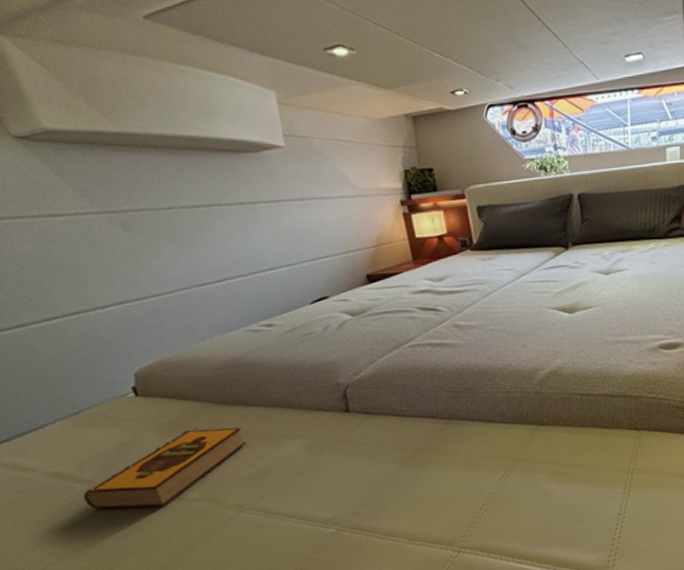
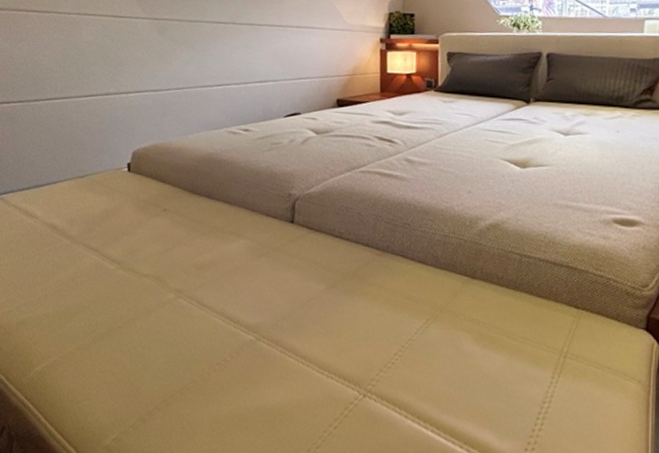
hardback book: present [83,427,247,511] -> none [64,209,202,275]

